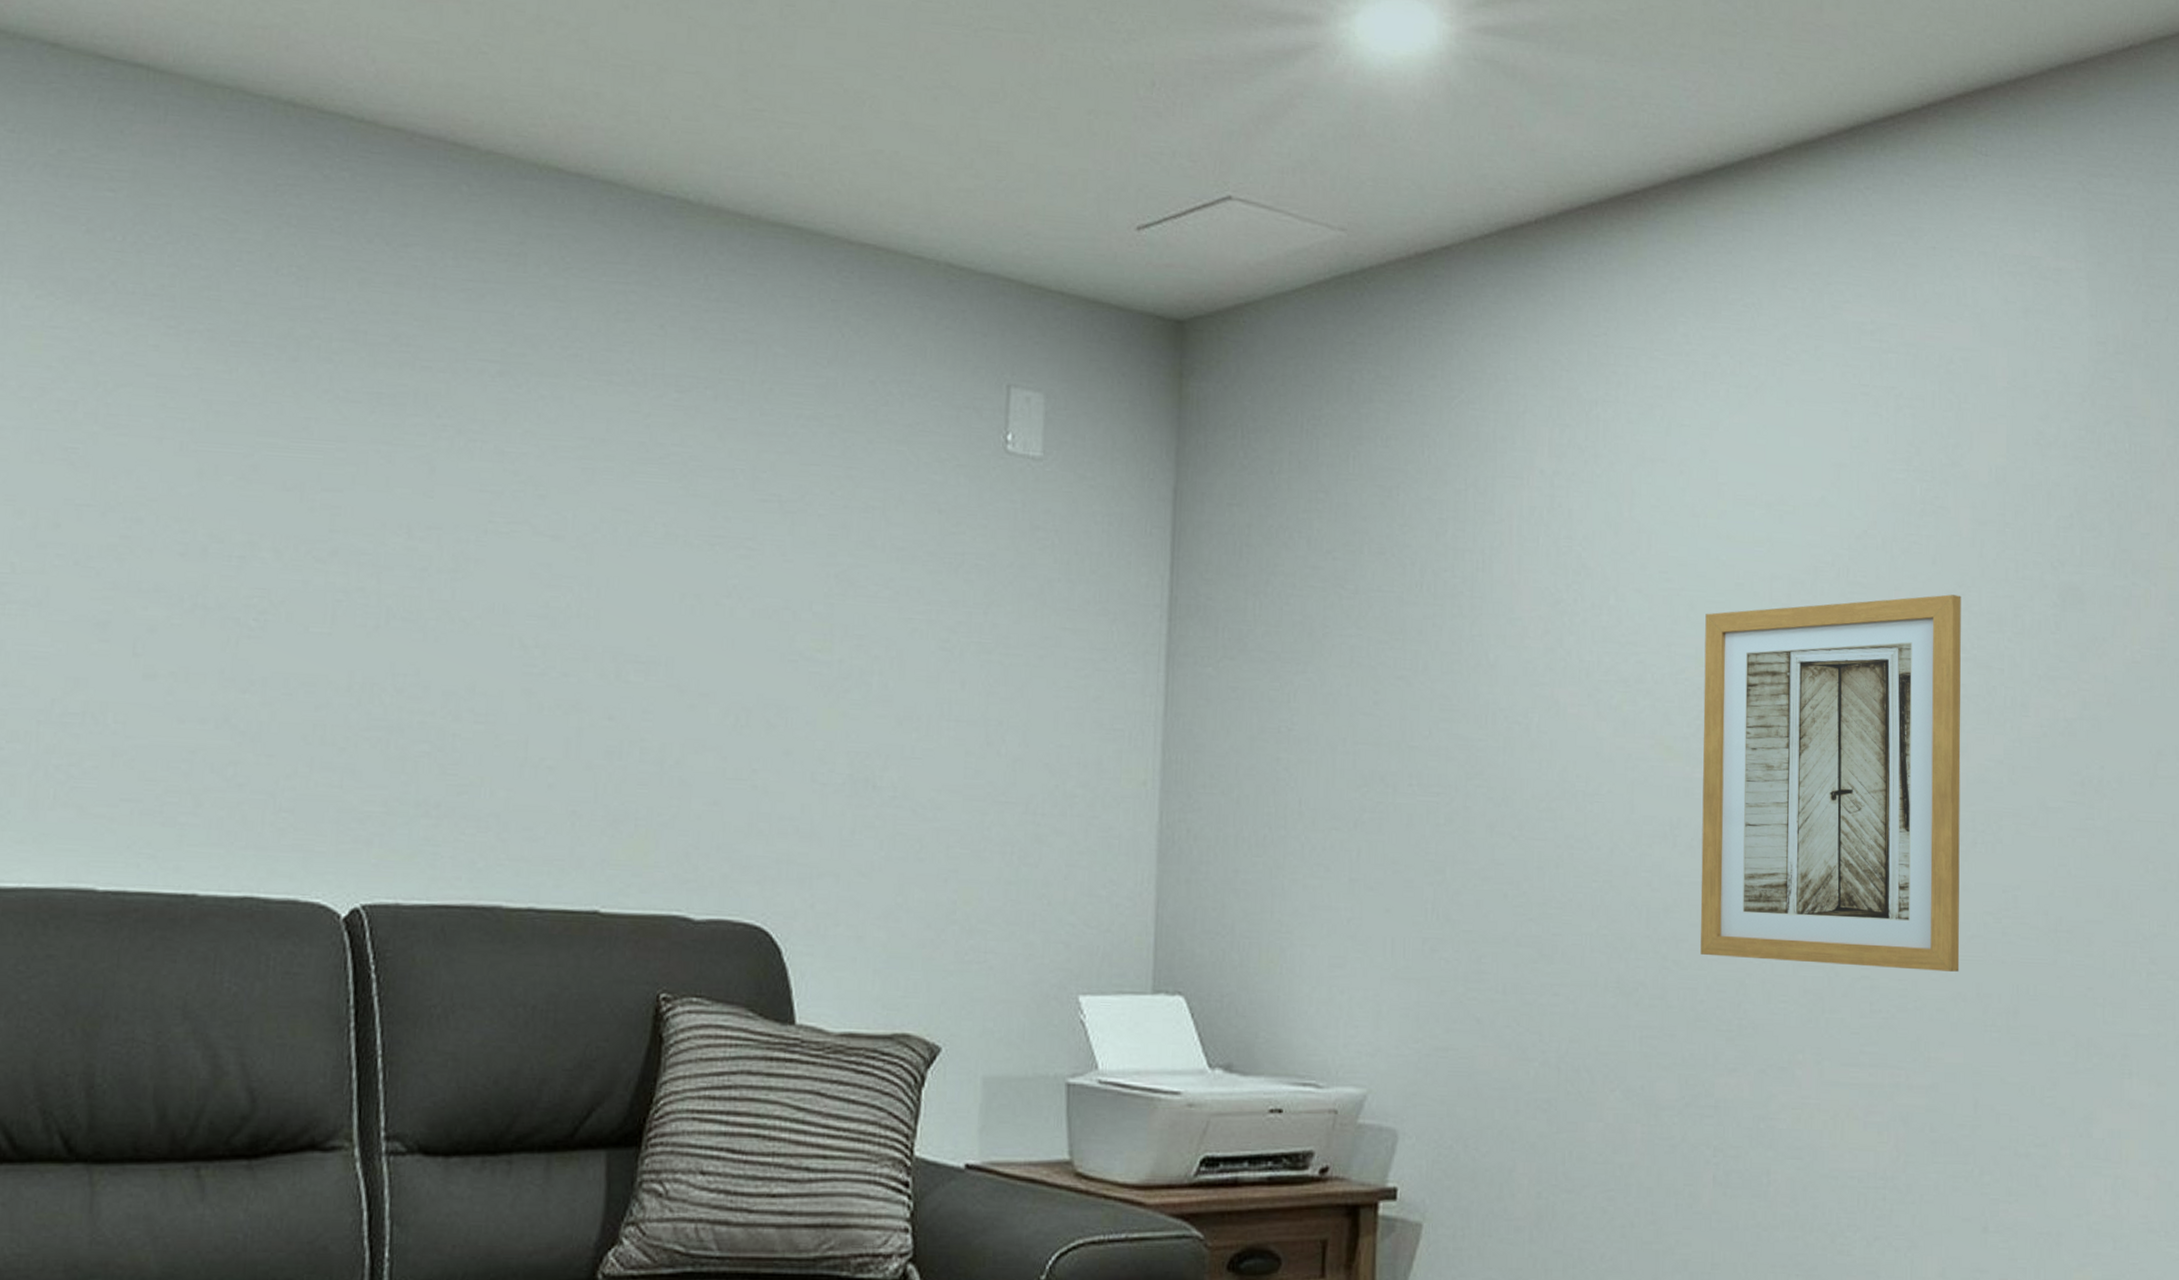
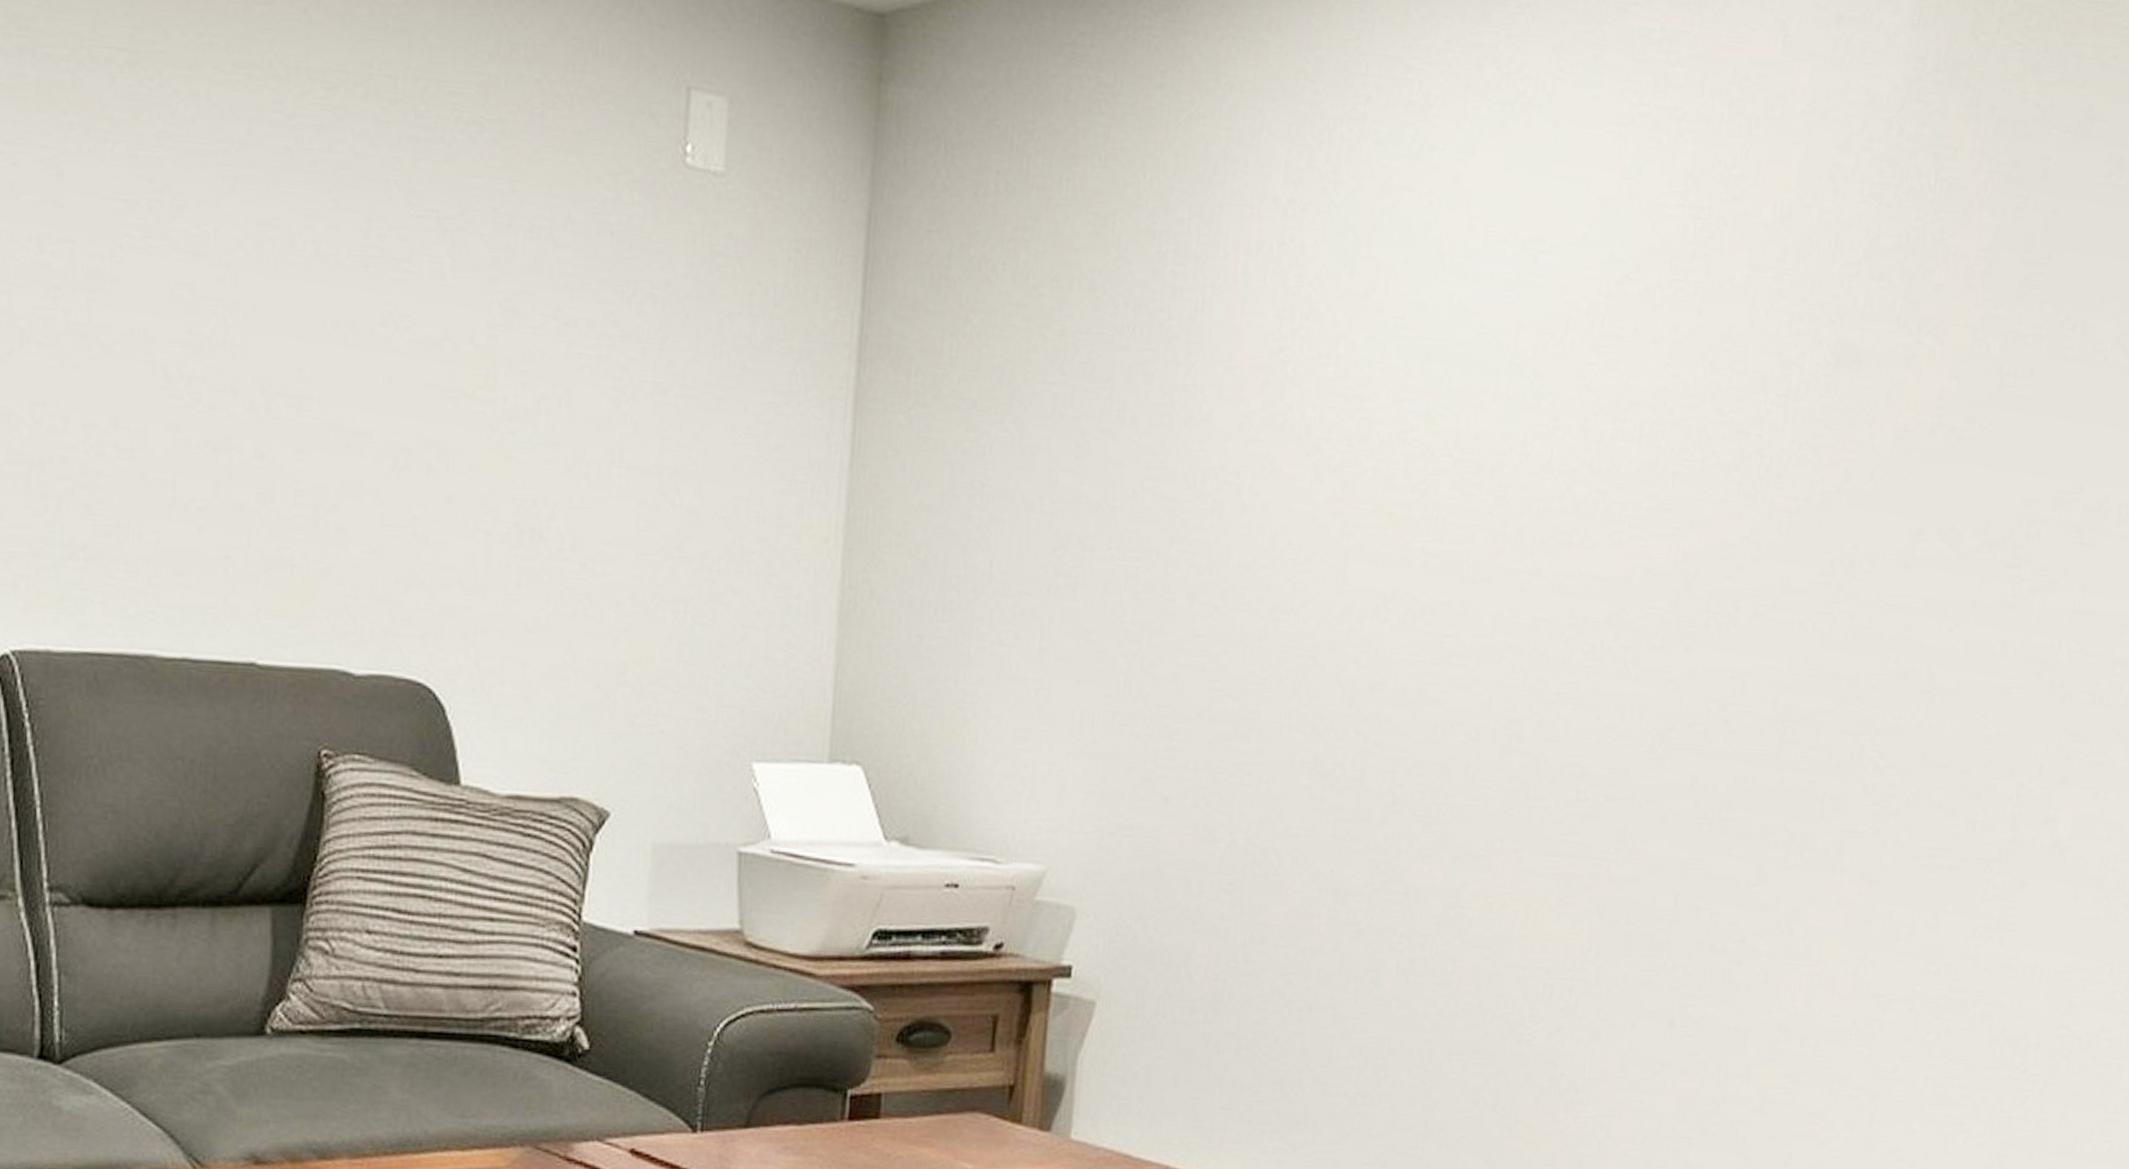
wall art: present [1700,594,1961,972] -> none [1404,350,1725,761]

